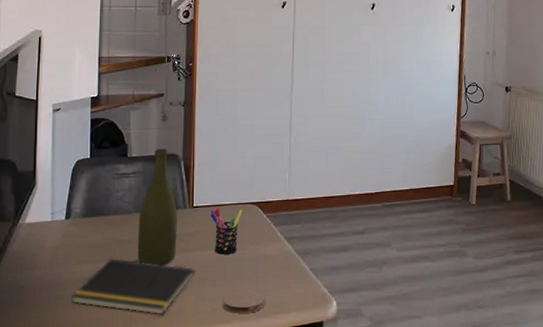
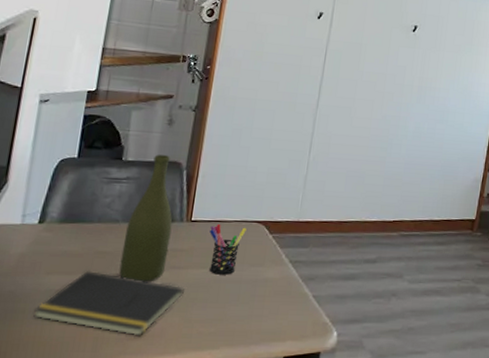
coaster: present [222,289,265,314] -> none [210,313,260,340]

